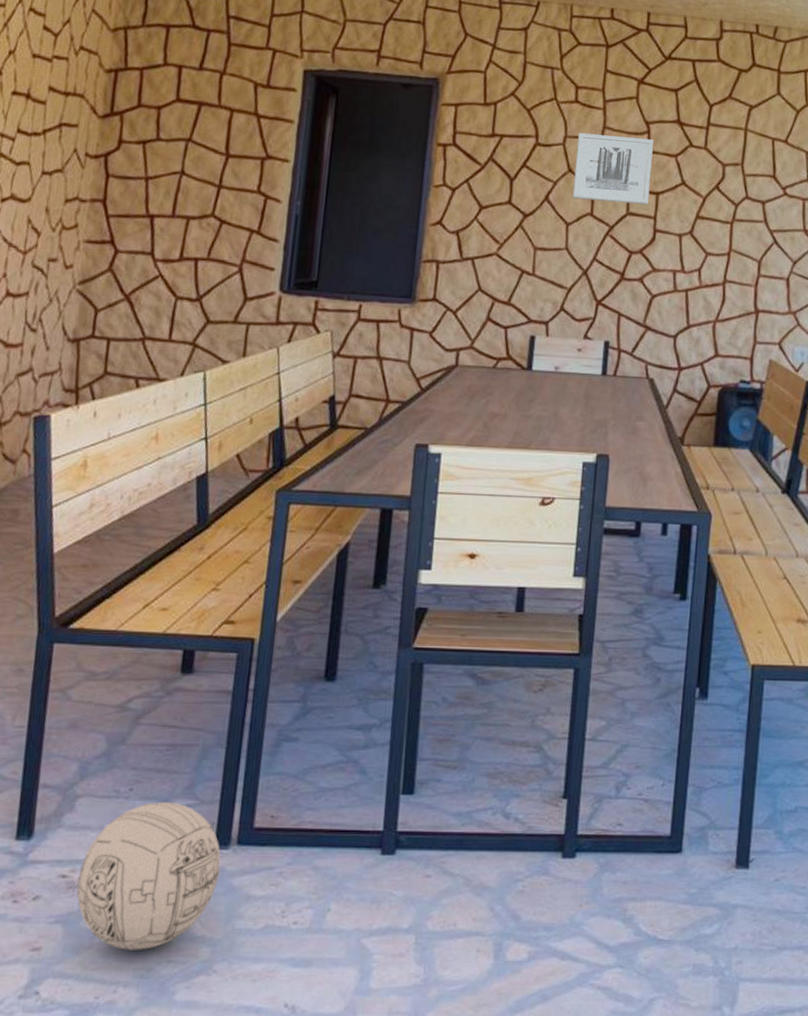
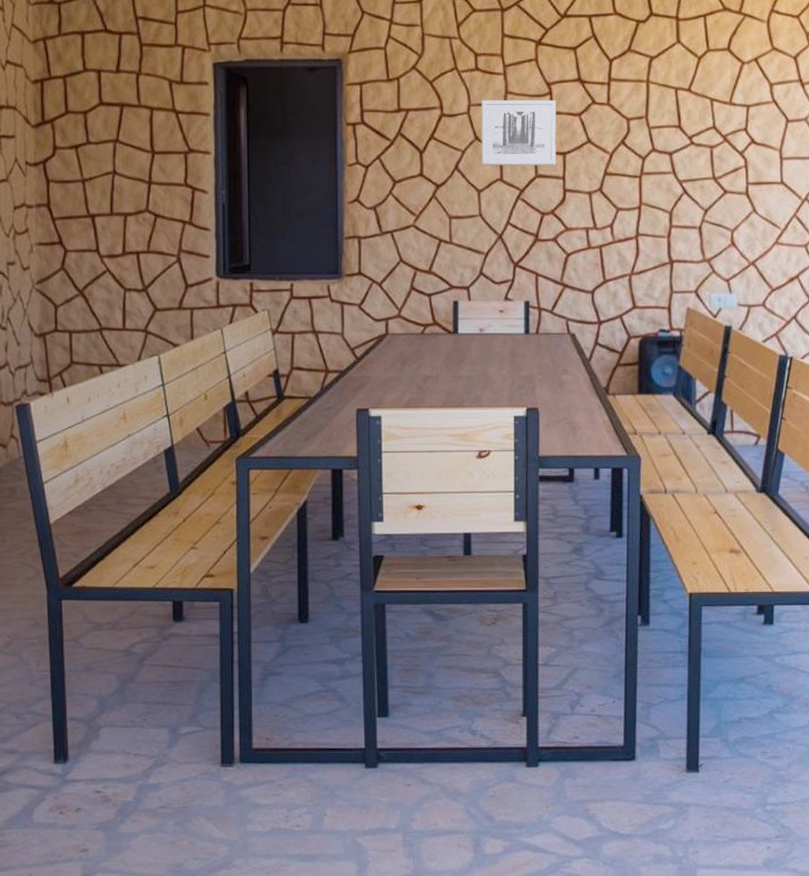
ball: present [76,801,221,950] -> none [110,729,228,850]

